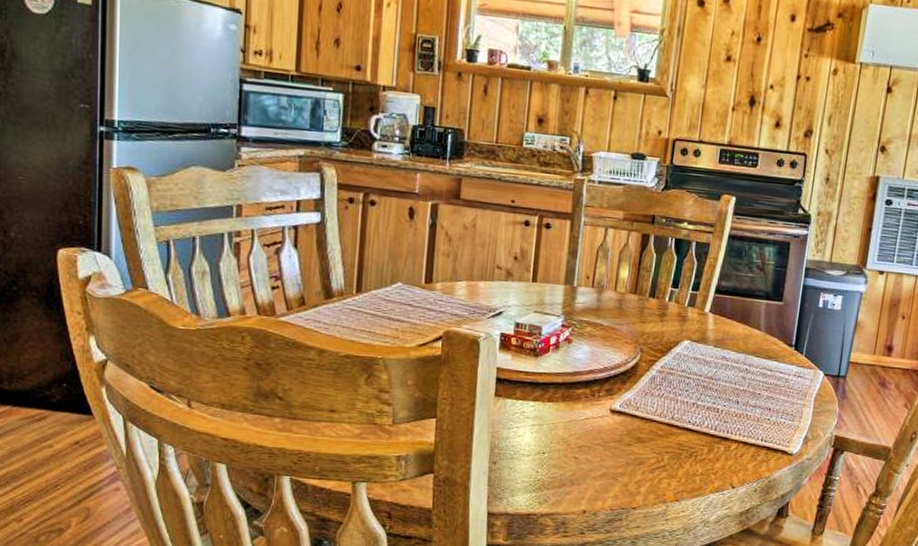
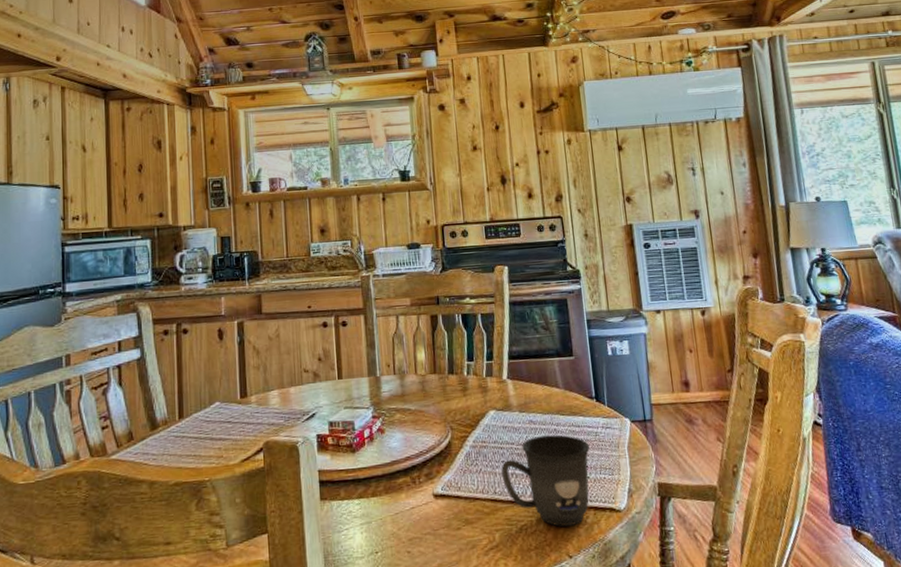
mug: none [683,373,777,461] -> present [501,434,590,527]

